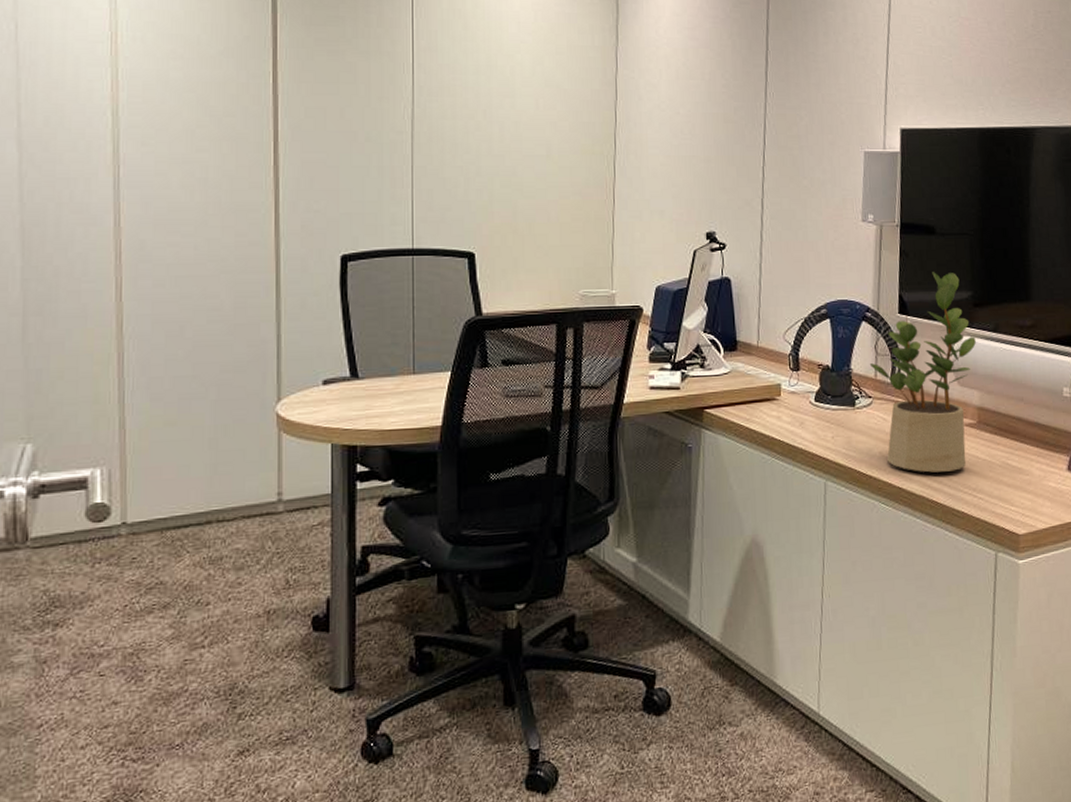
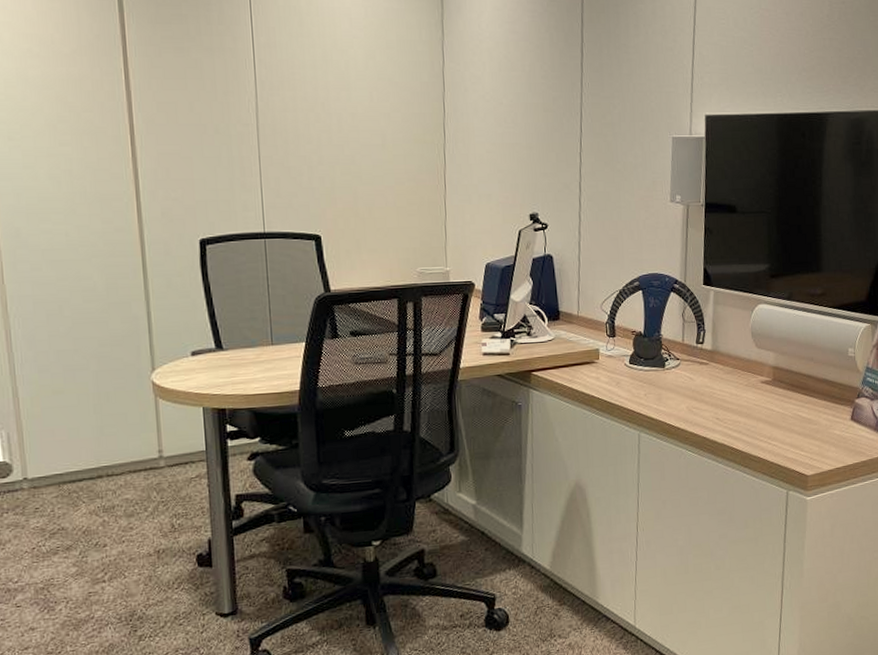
potted plant: present [869,272,976,473] -> none [677,247,772,424]

